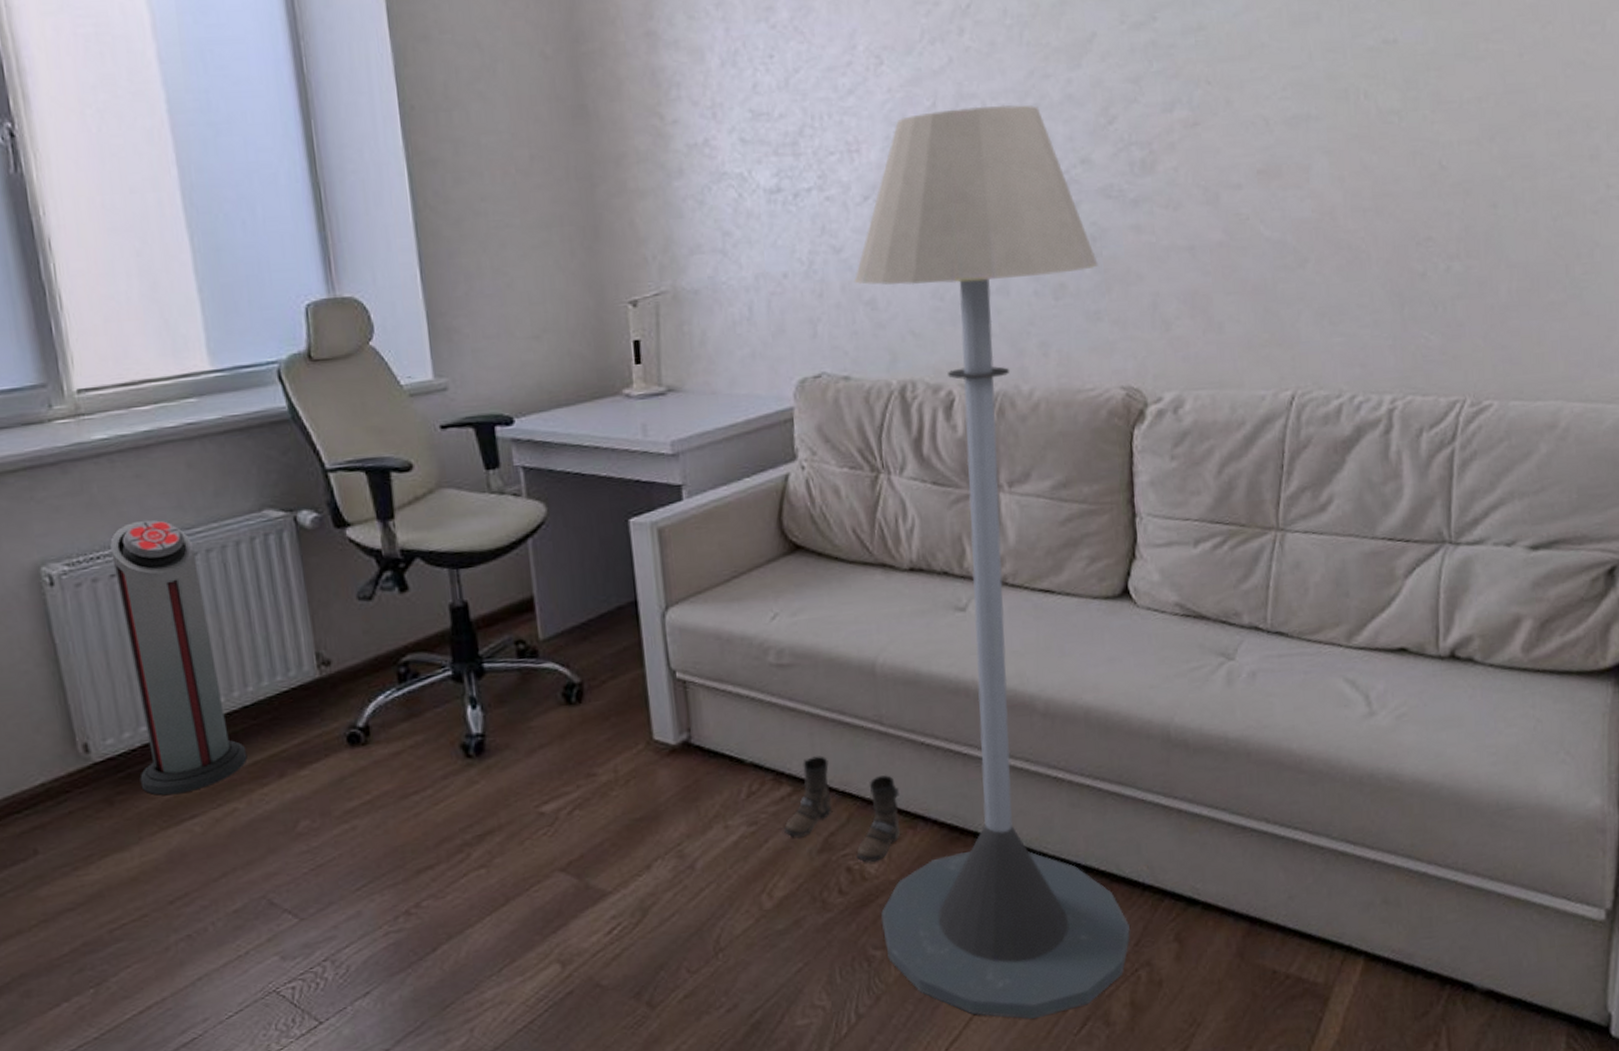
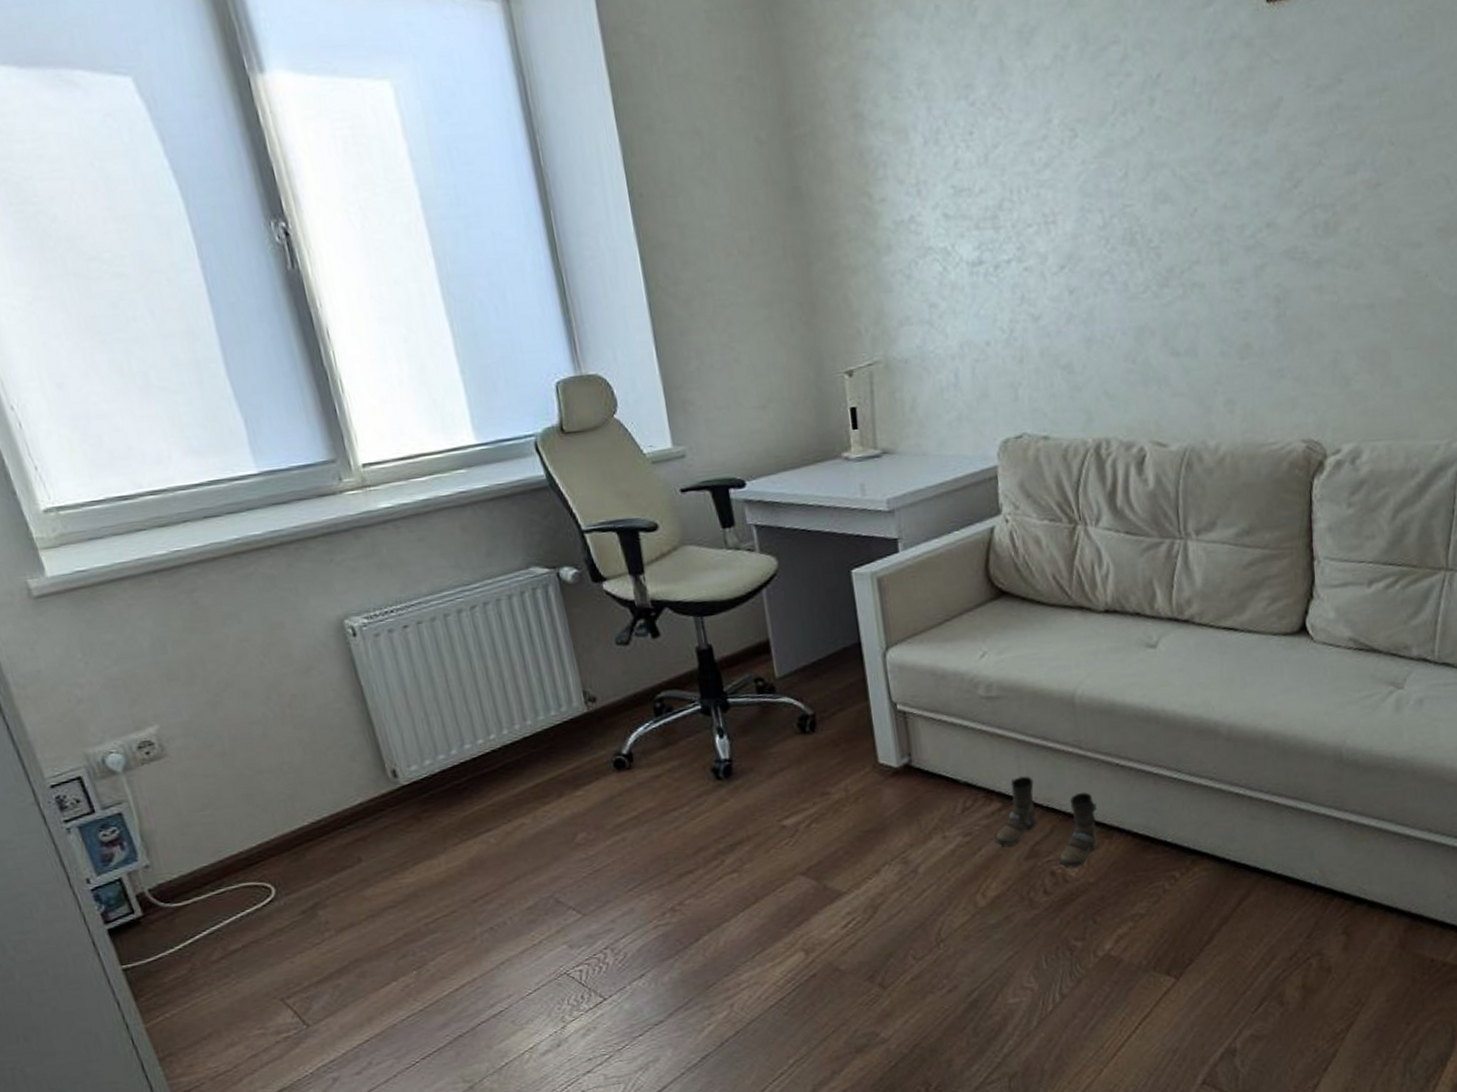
air purifier: present [110,520,248,796] -> none [400,577,531,813]
floor lamp: present [855,104,1131,1020] -> none [1052,172,1303,1000]

